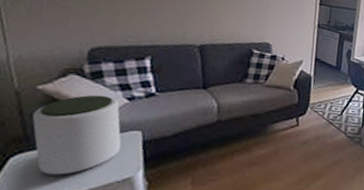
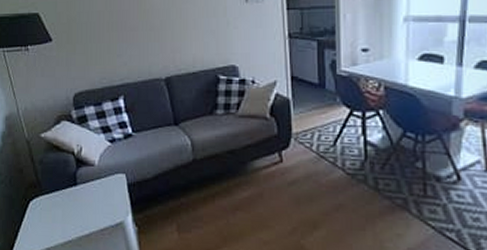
plant pot: present [32,94,122,175] -> none [40,139,110,219]

